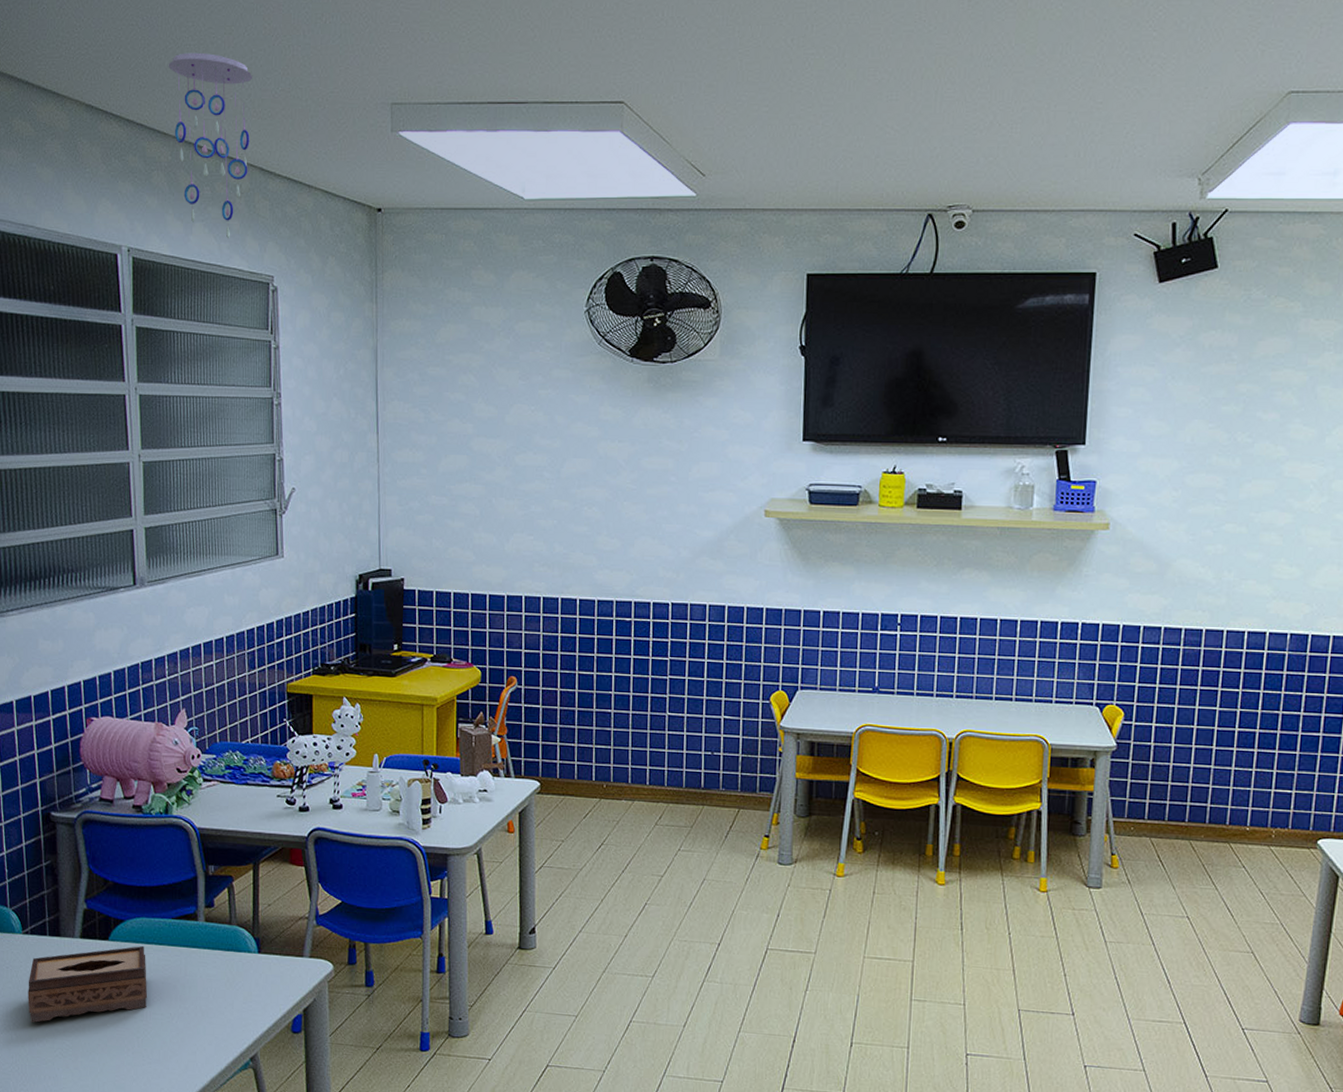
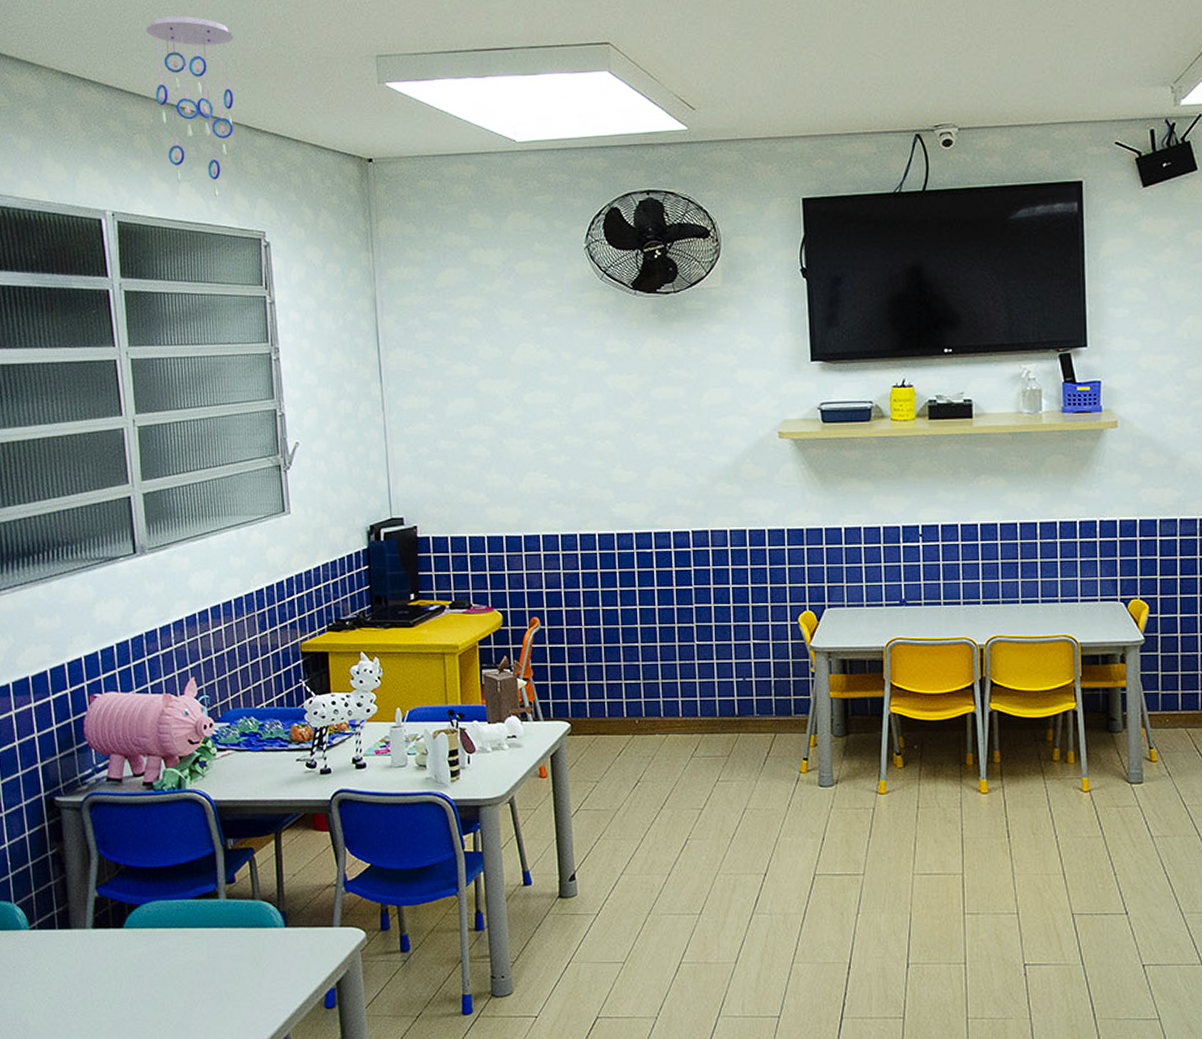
tissue box: present [28,945,147,1023] -> none [37,930,168,1024]

